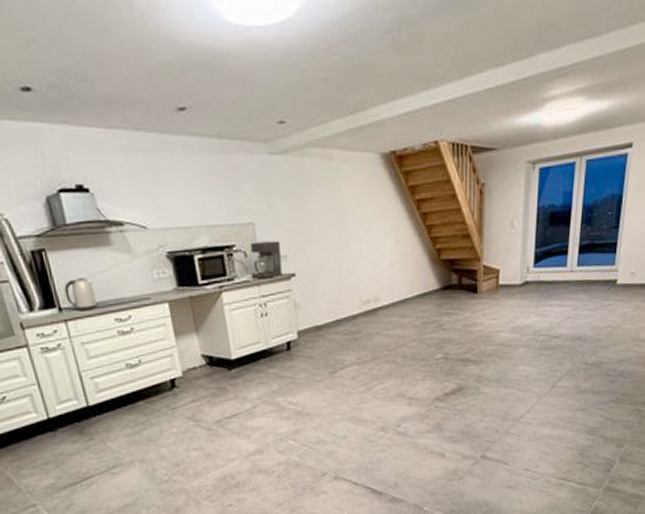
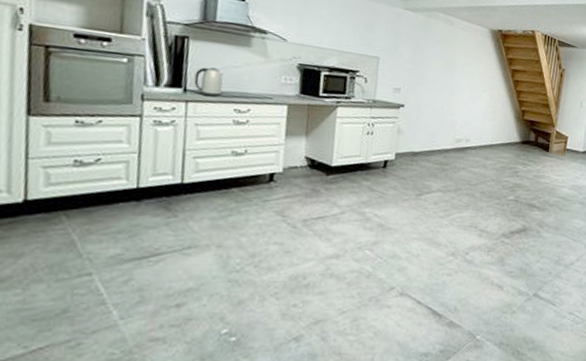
coffee maker: present [250,240,282,279] -> none [366,72,397,105]

